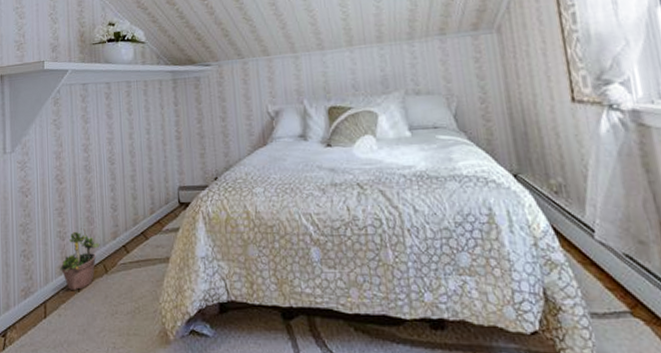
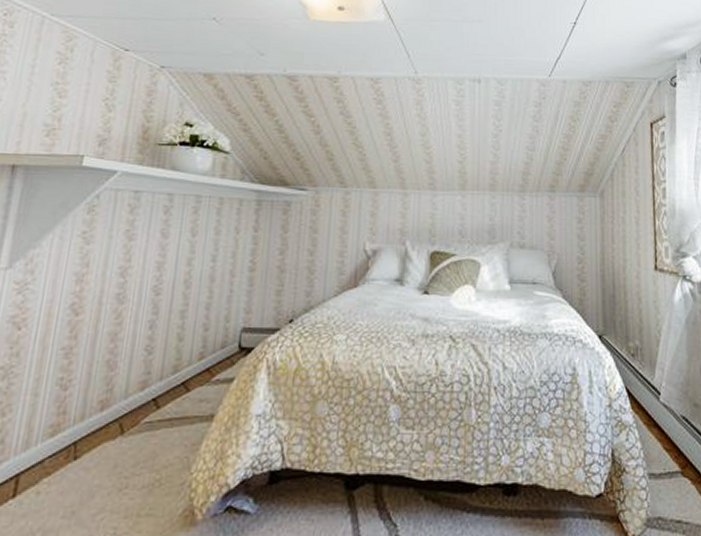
potted plant: present [59,224,100,291] -> none [49,369,120,459]

